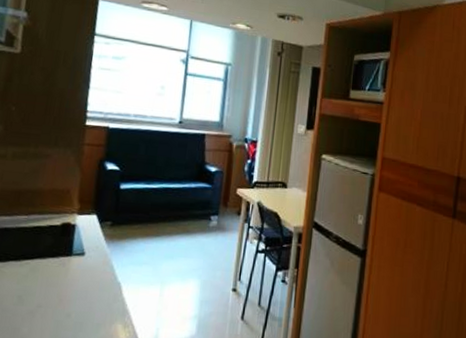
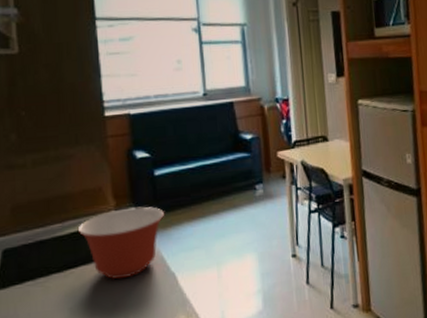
mixing bowl: none [40,213,122,279] -> present [77,206,164,279]

